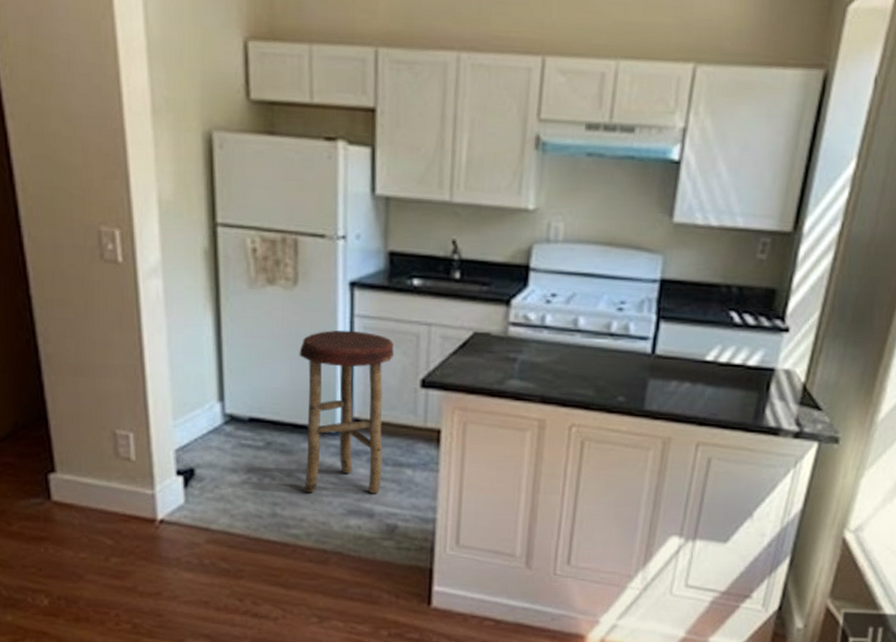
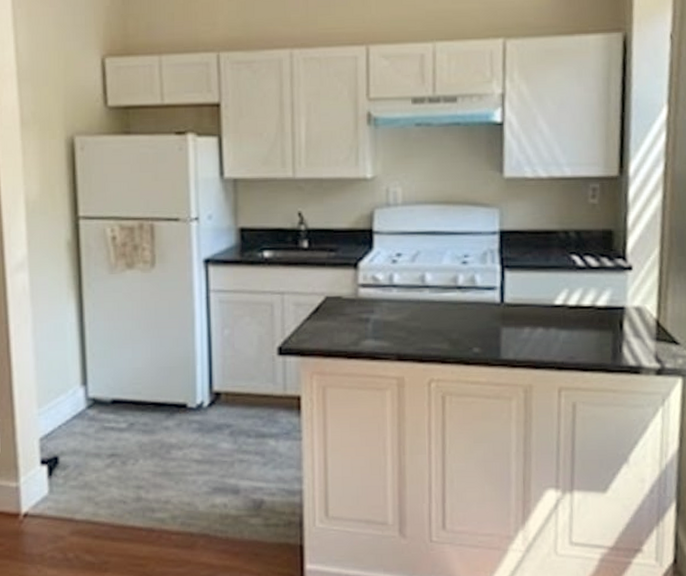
stool: present [299,330,395,494] -> none [158,305,250,473]

